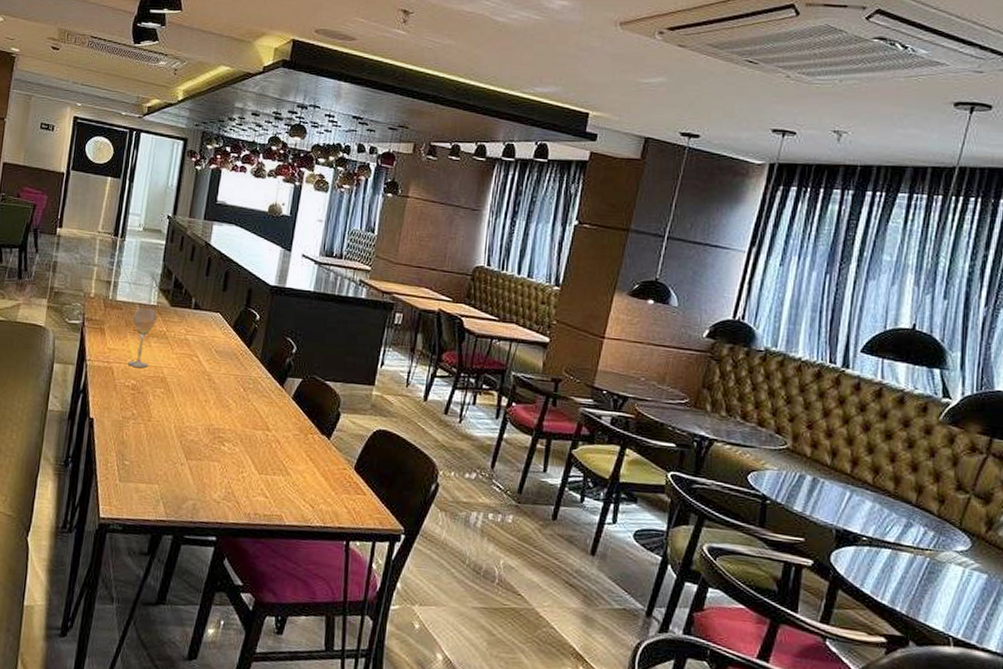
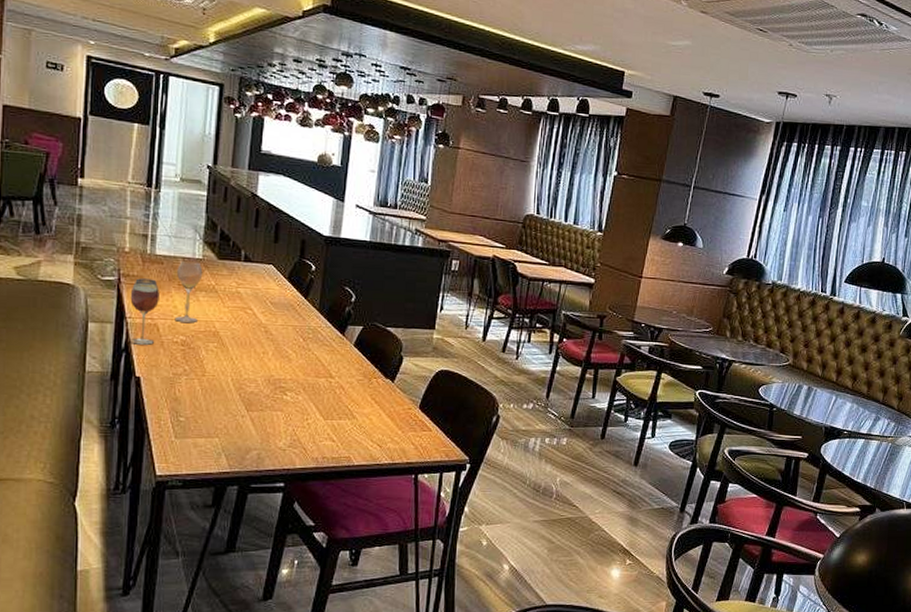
wineglass: none [87,322,118,388] -> present [129,278,161,345]

